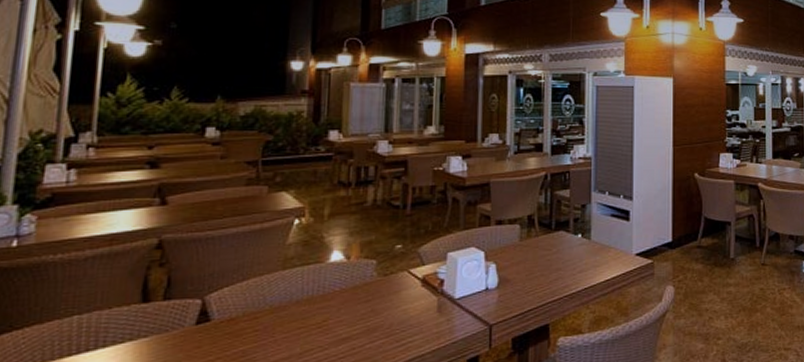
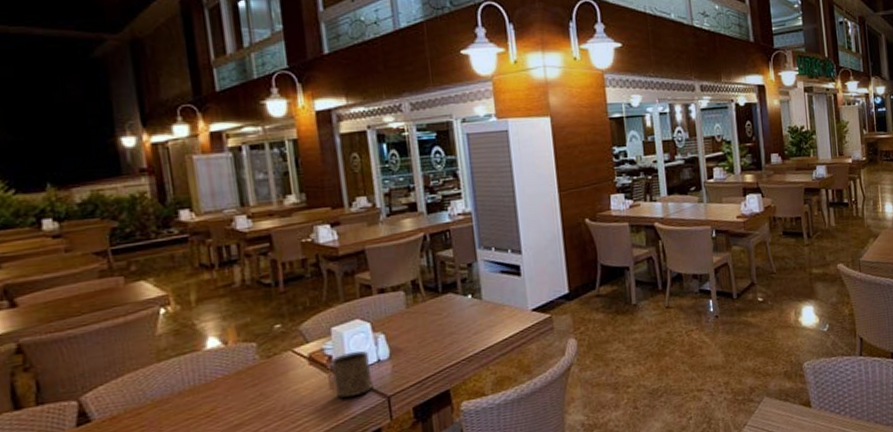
cup: none [440,278,479,323] -> present [329,351,373,399]

